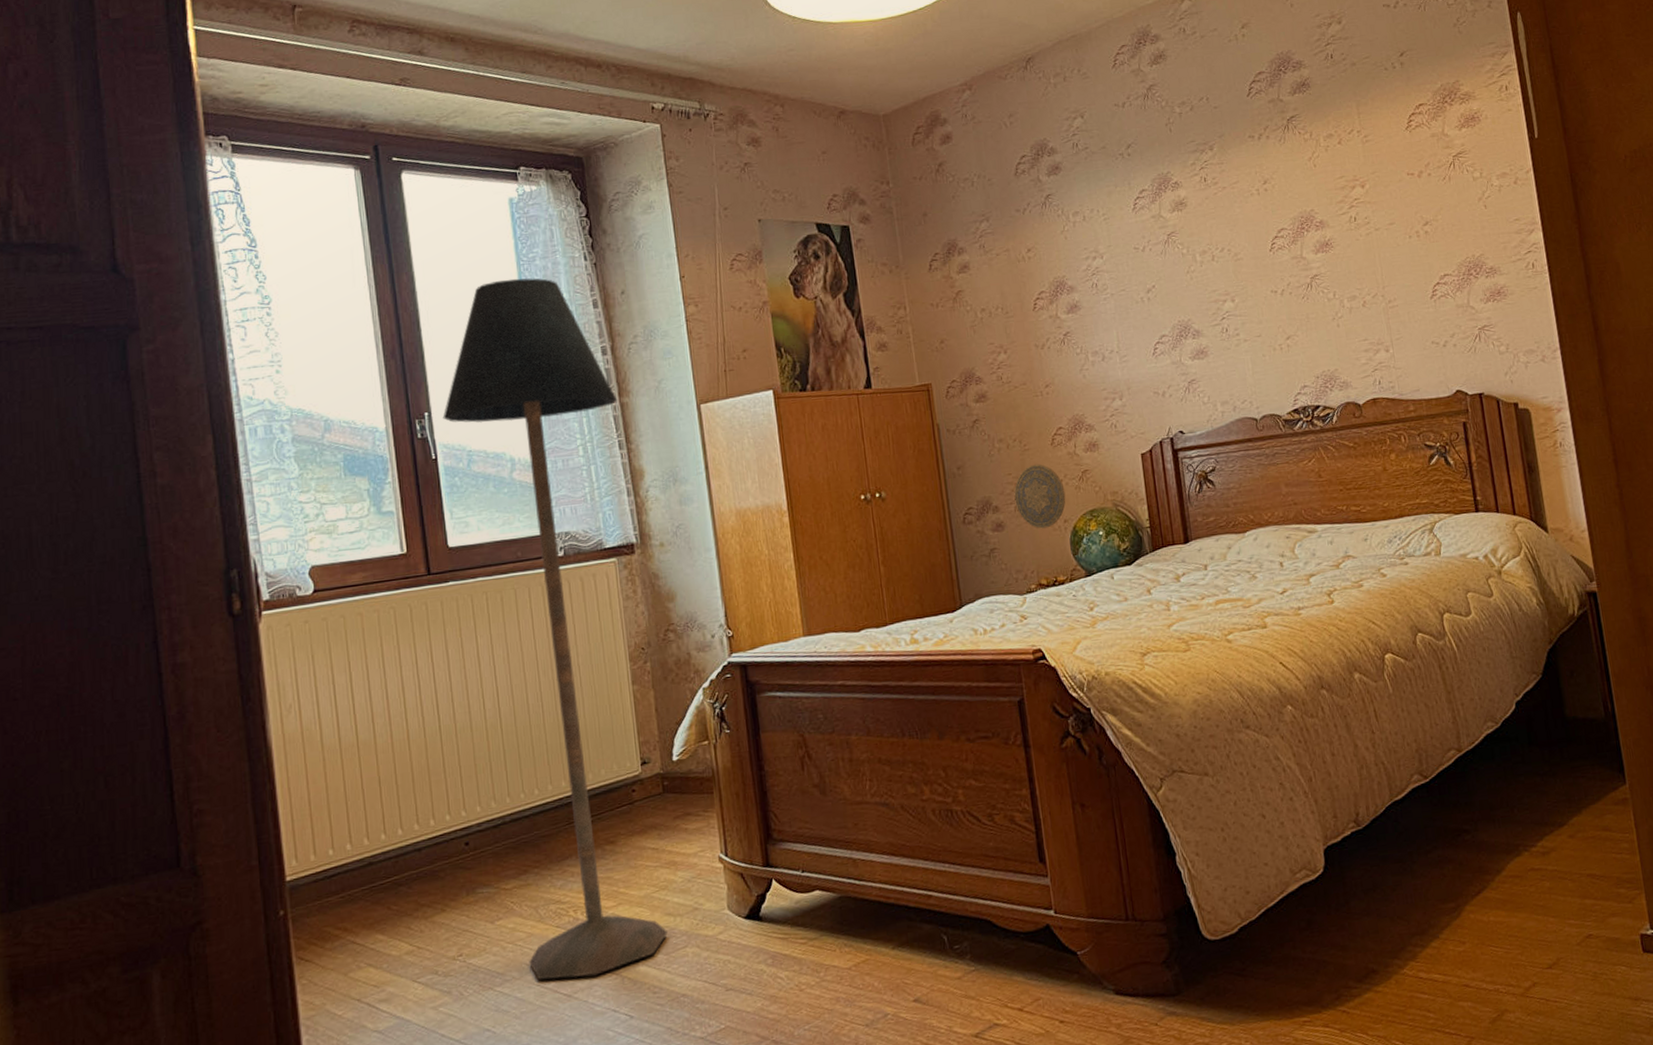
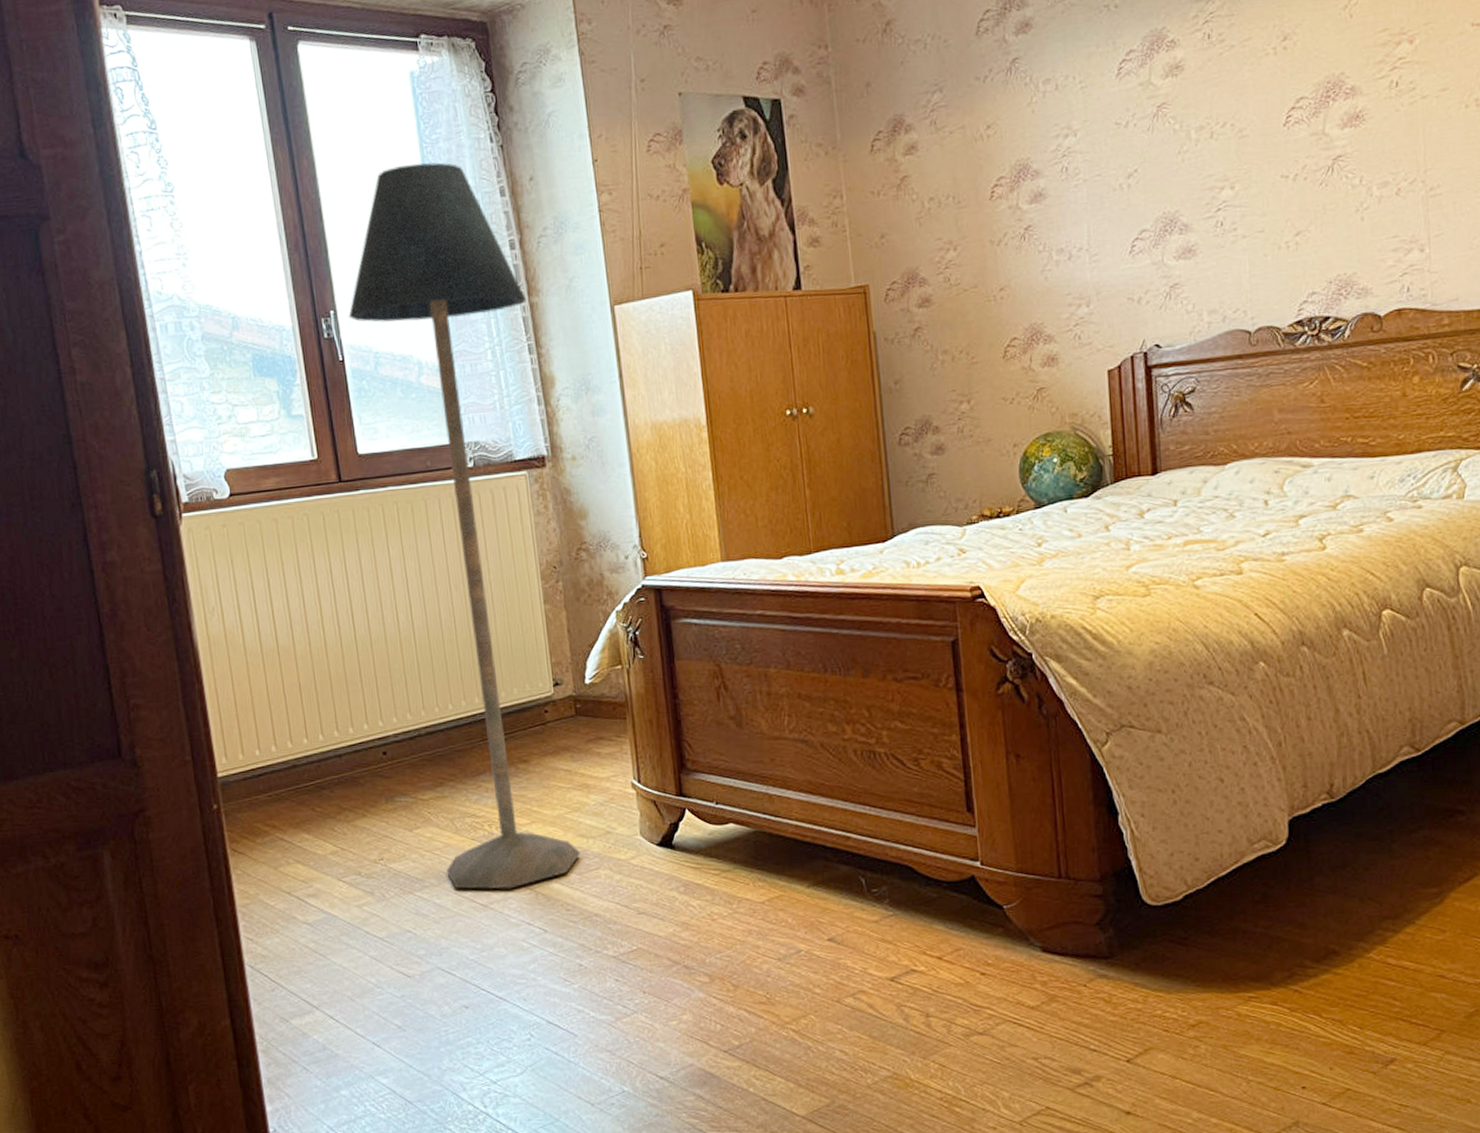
decorative plate: present [1014,464,1066,529] -> none [958,379,1017,454]

